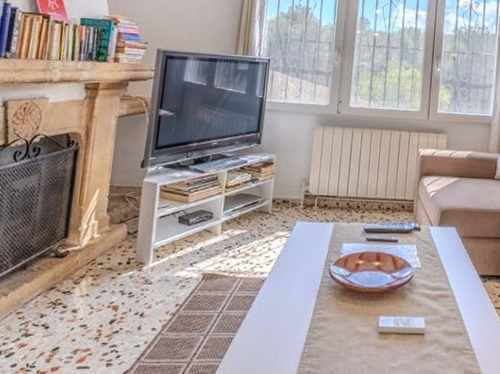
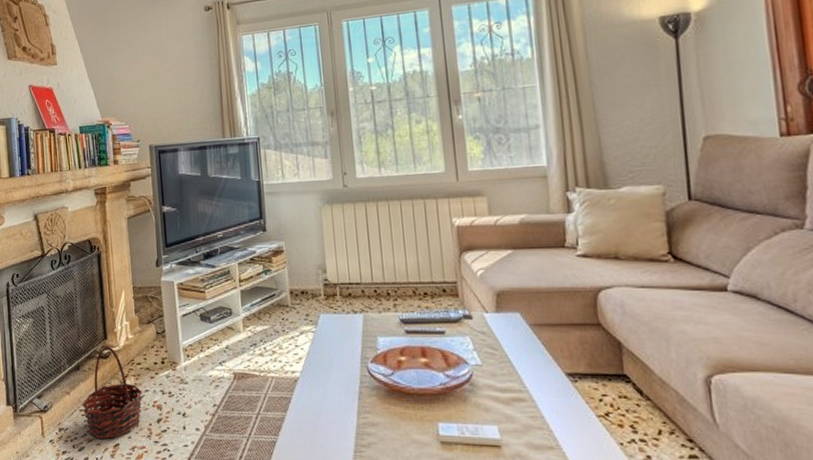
basket: none [20,245,100,343] -> present [82,347,143,439]

